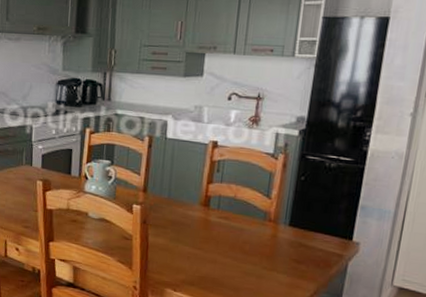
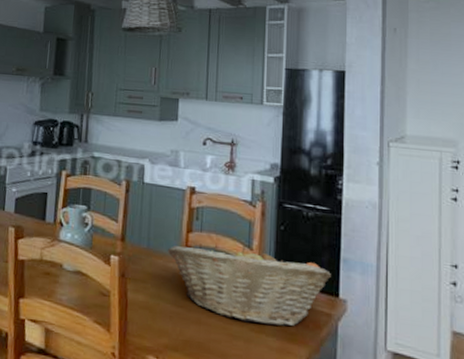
fruit basket: none [187,194,347,265] -> present [167,244,331,326]

